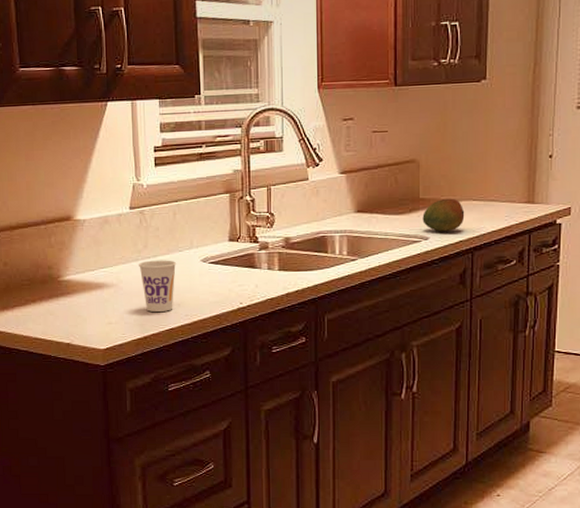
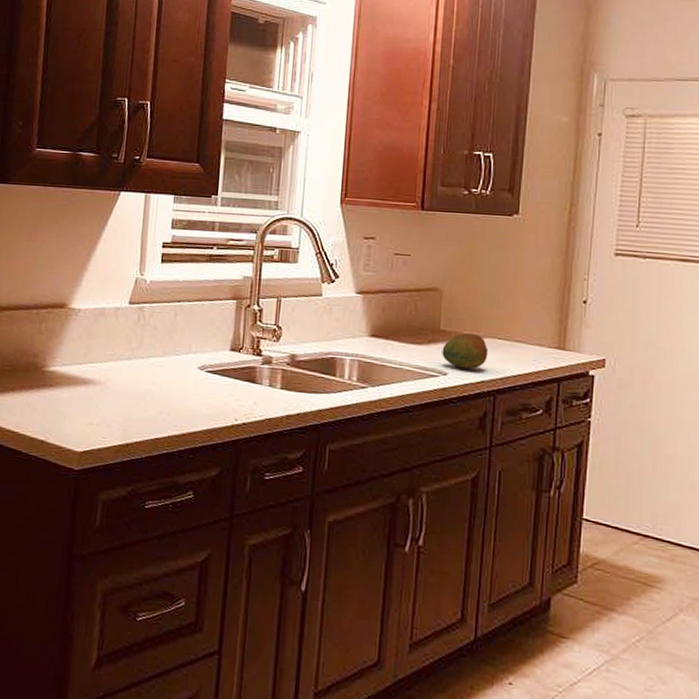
cup: present [139,260,177,312] -> none [130,360,172,419]

